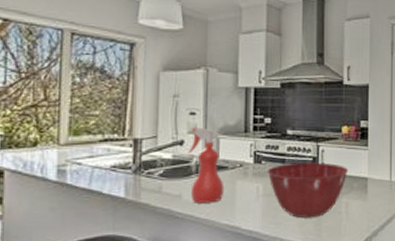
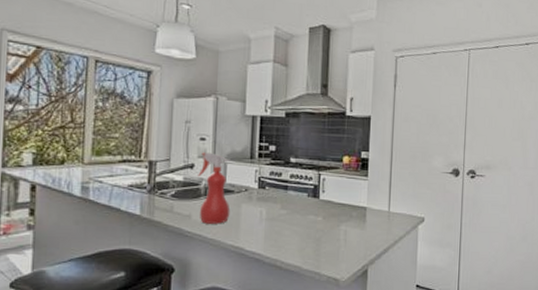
mixing bowl: present [267,162,349,219] -> none [270,189,348,244]

